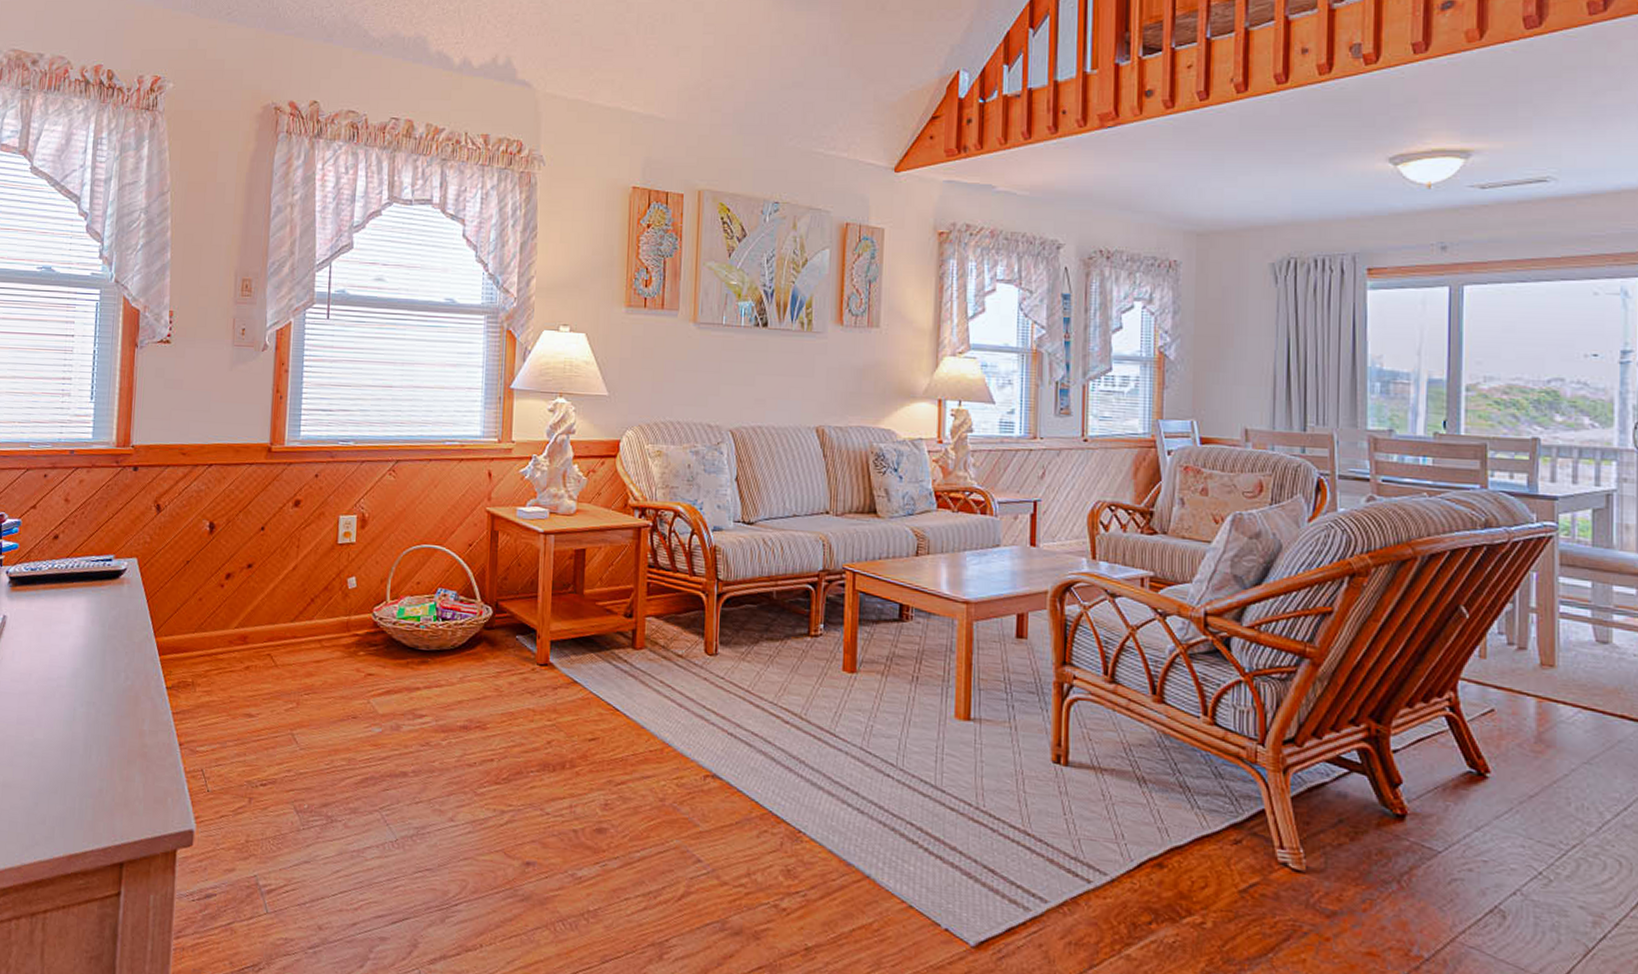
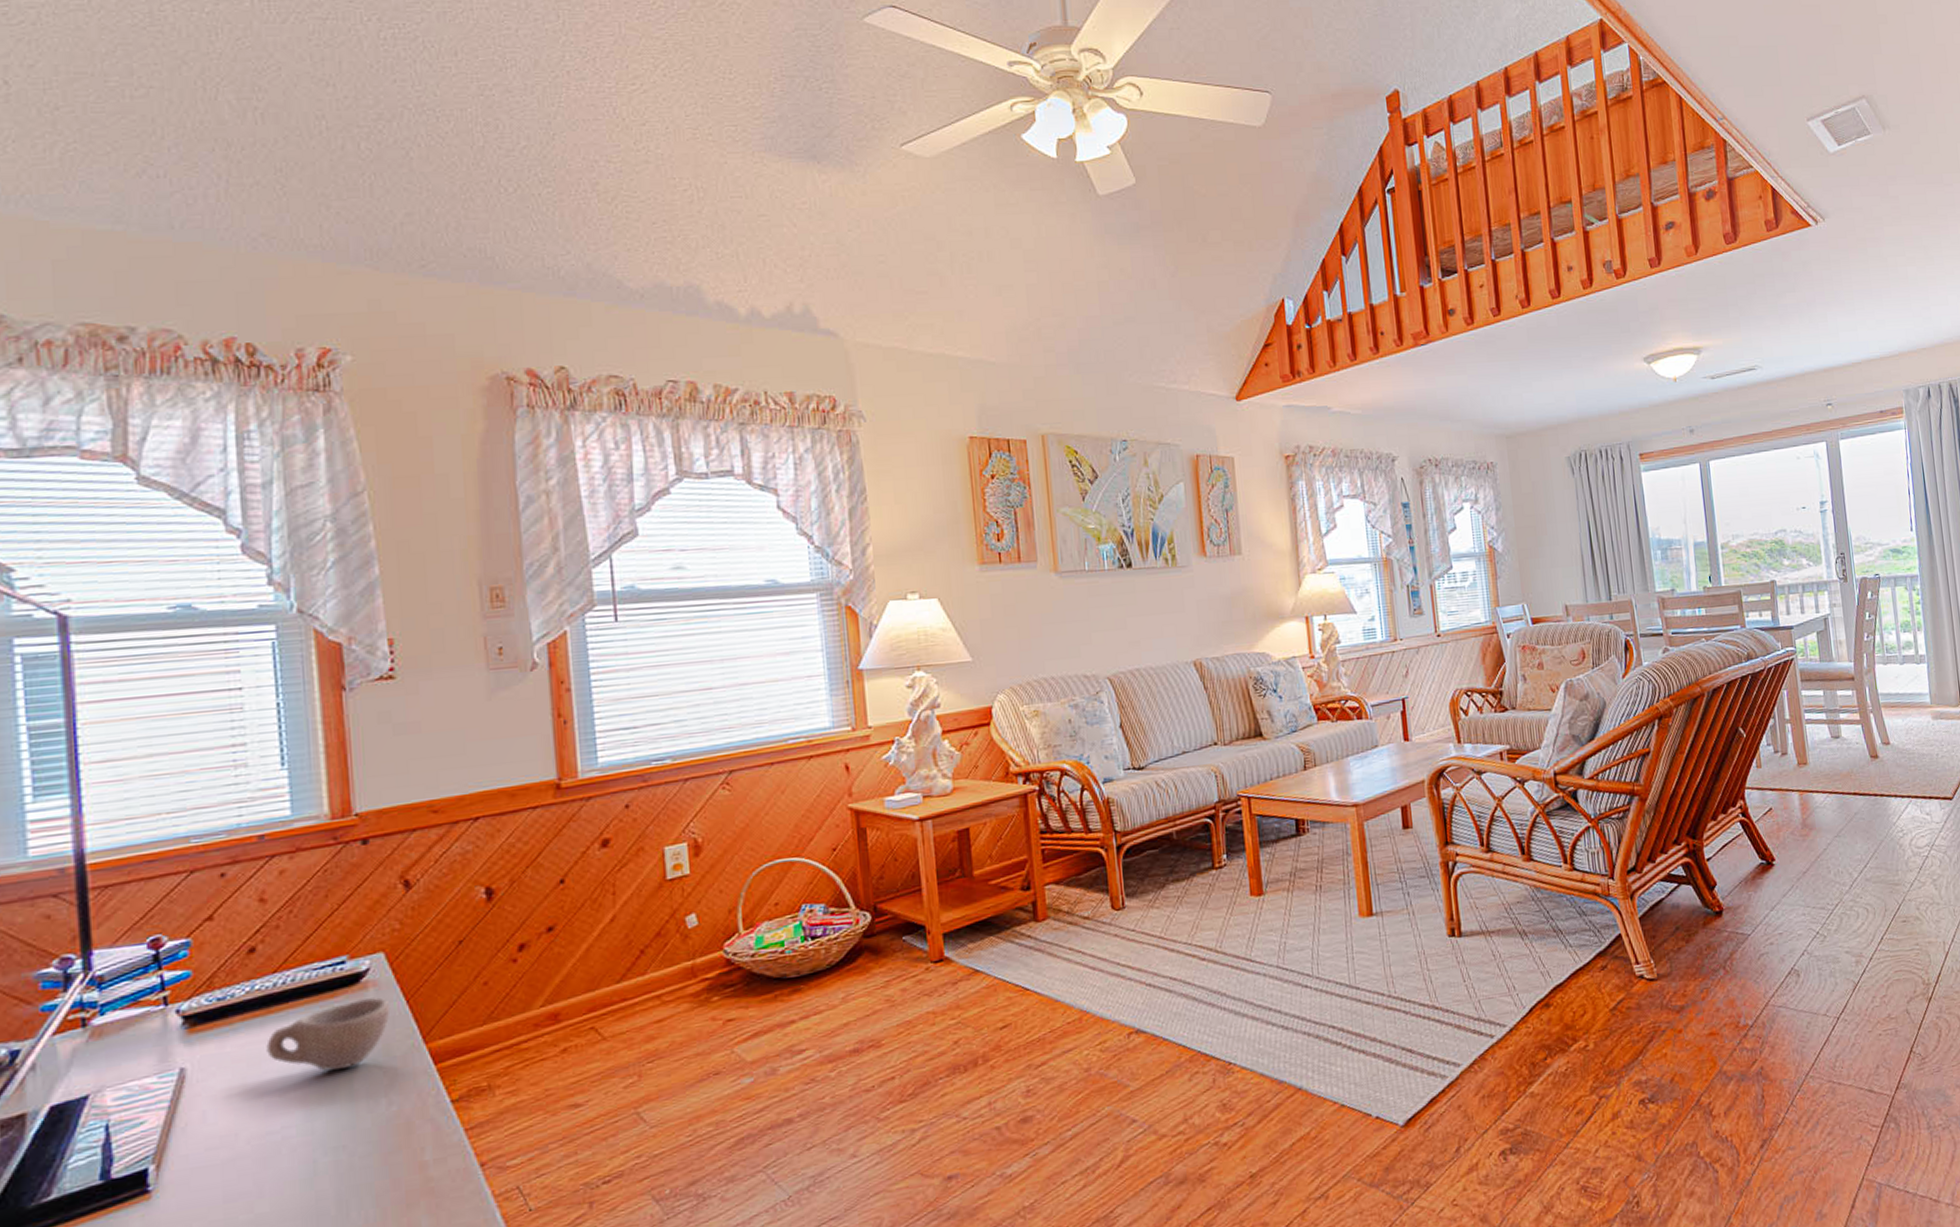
cup: none [56,591,136,643] -> present [266,996,391,1071]

